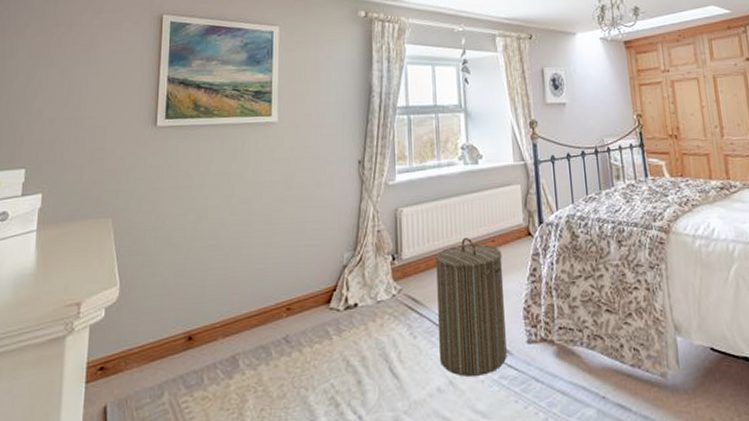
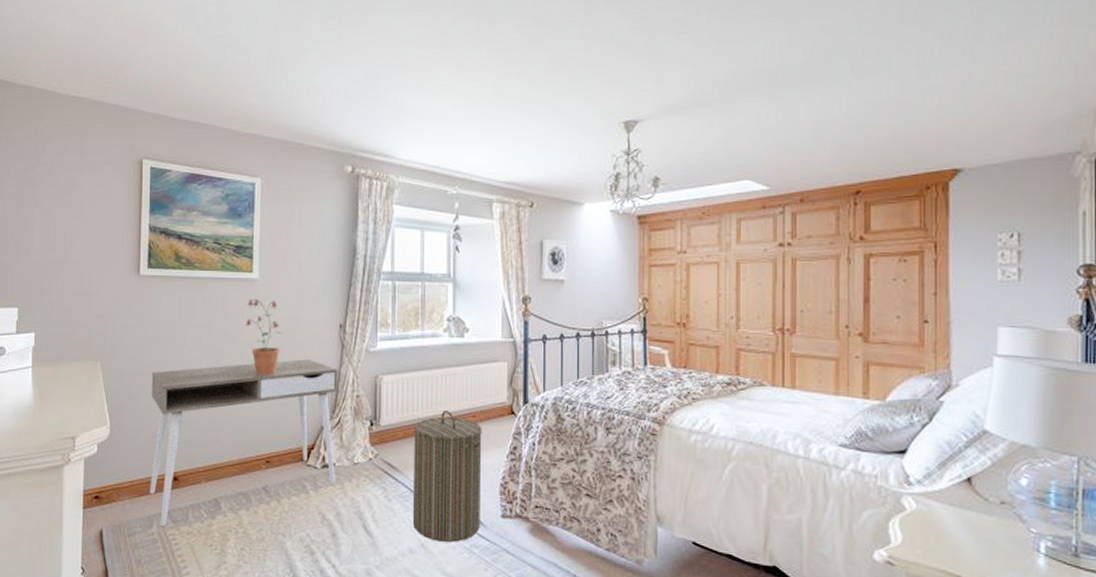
desk: none [160,198,359,395] -> present [149,359,338,527]
potted plant: none [264,141,301,219] -> present [245,298,282,376]

